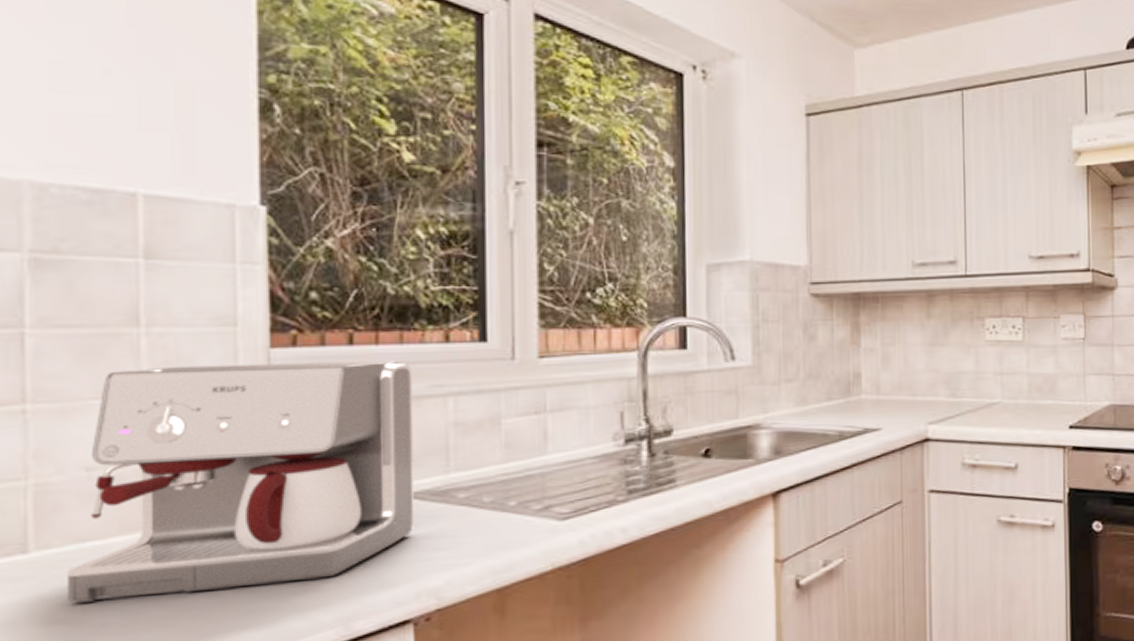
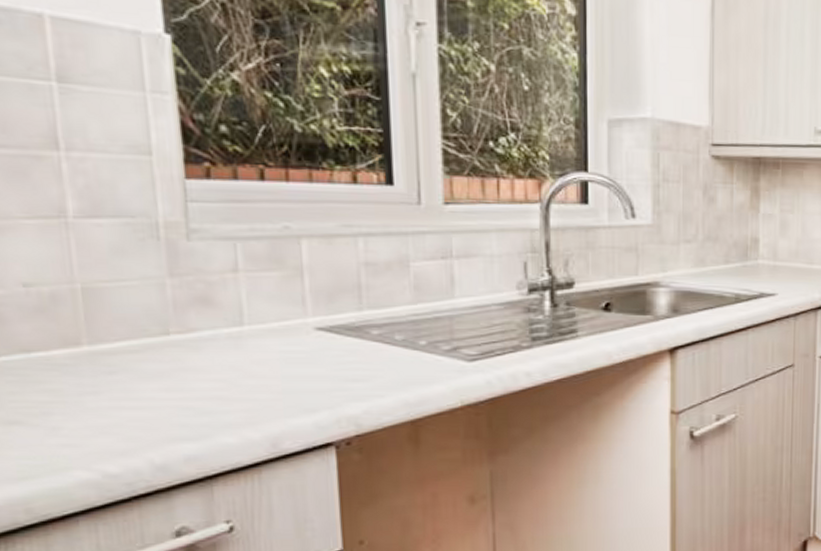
coffee maker: present [66,361,414,603] -> none [16,191,331,407]

